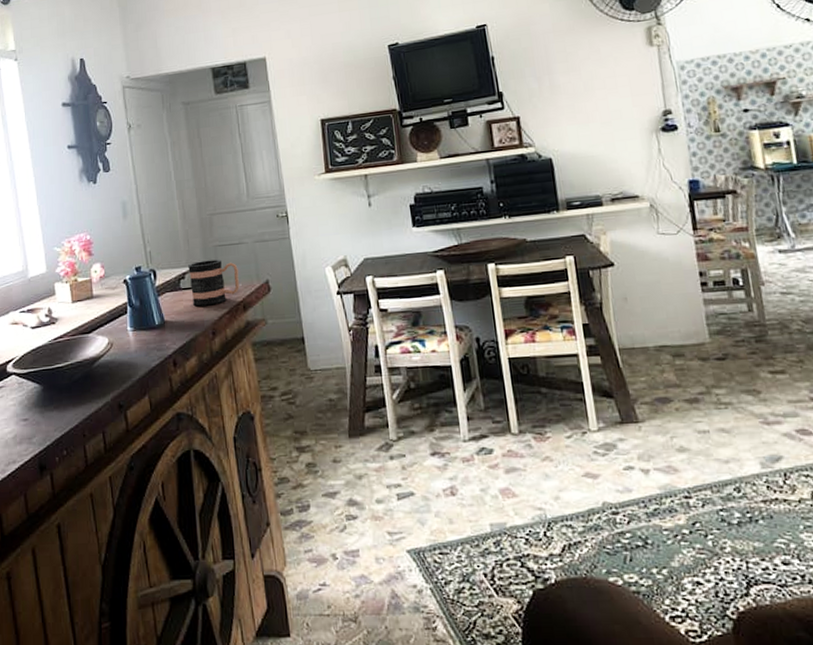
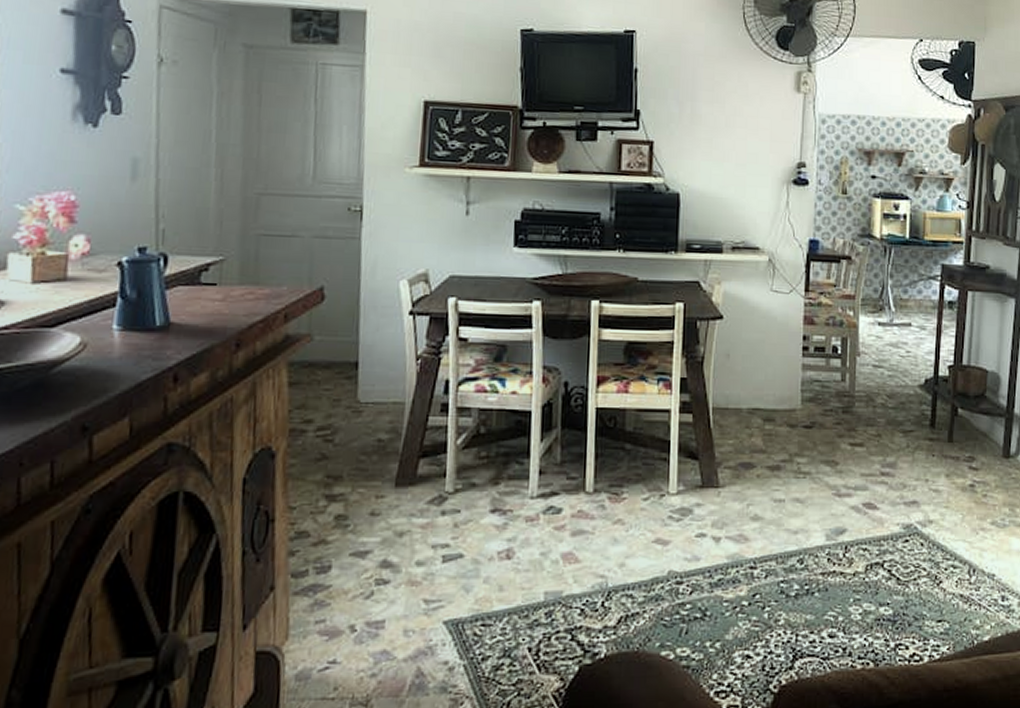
mug: present [188,259,239,307] -> none [215,251,285,310]

